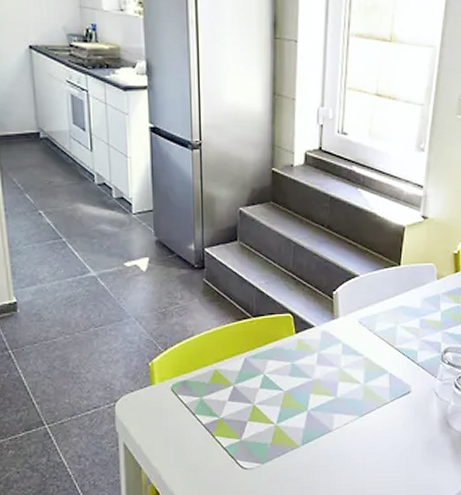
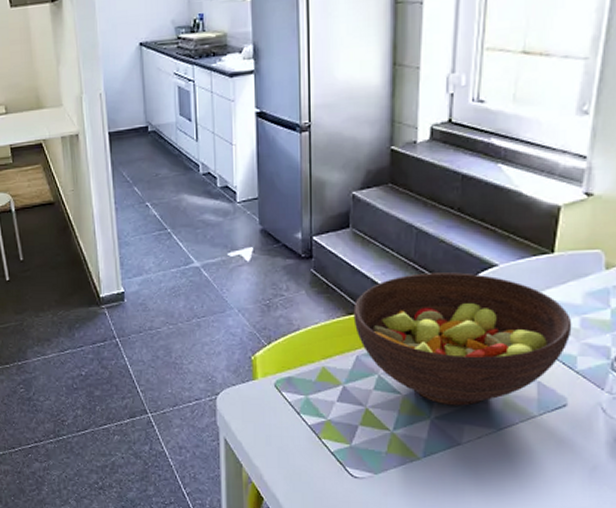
fruit bowl: none [241,282,414,398] -> present [353,272,572,406]

